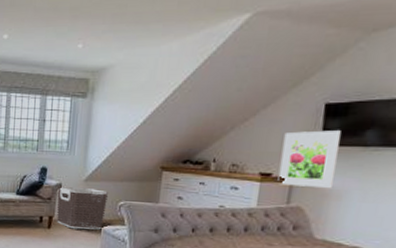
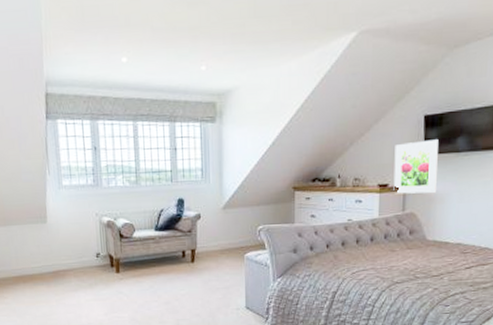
clothes hamper: present [56,187,109,230] -> none [197,216,248,260]

